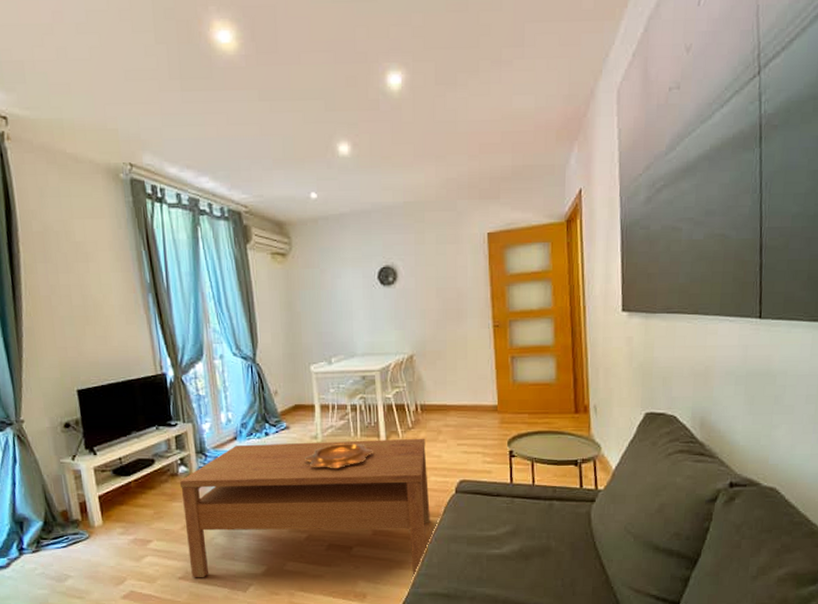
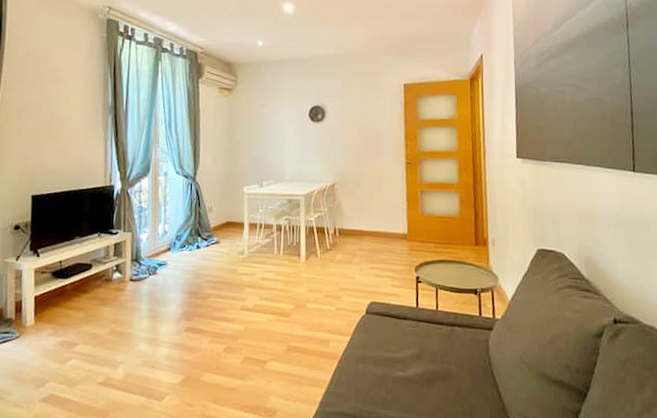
coffee table: present [180,438,430,578] -> none [111,255,342,395]
decorative bowl: present [305,443,373,468] -> none [230,260,293,283]

